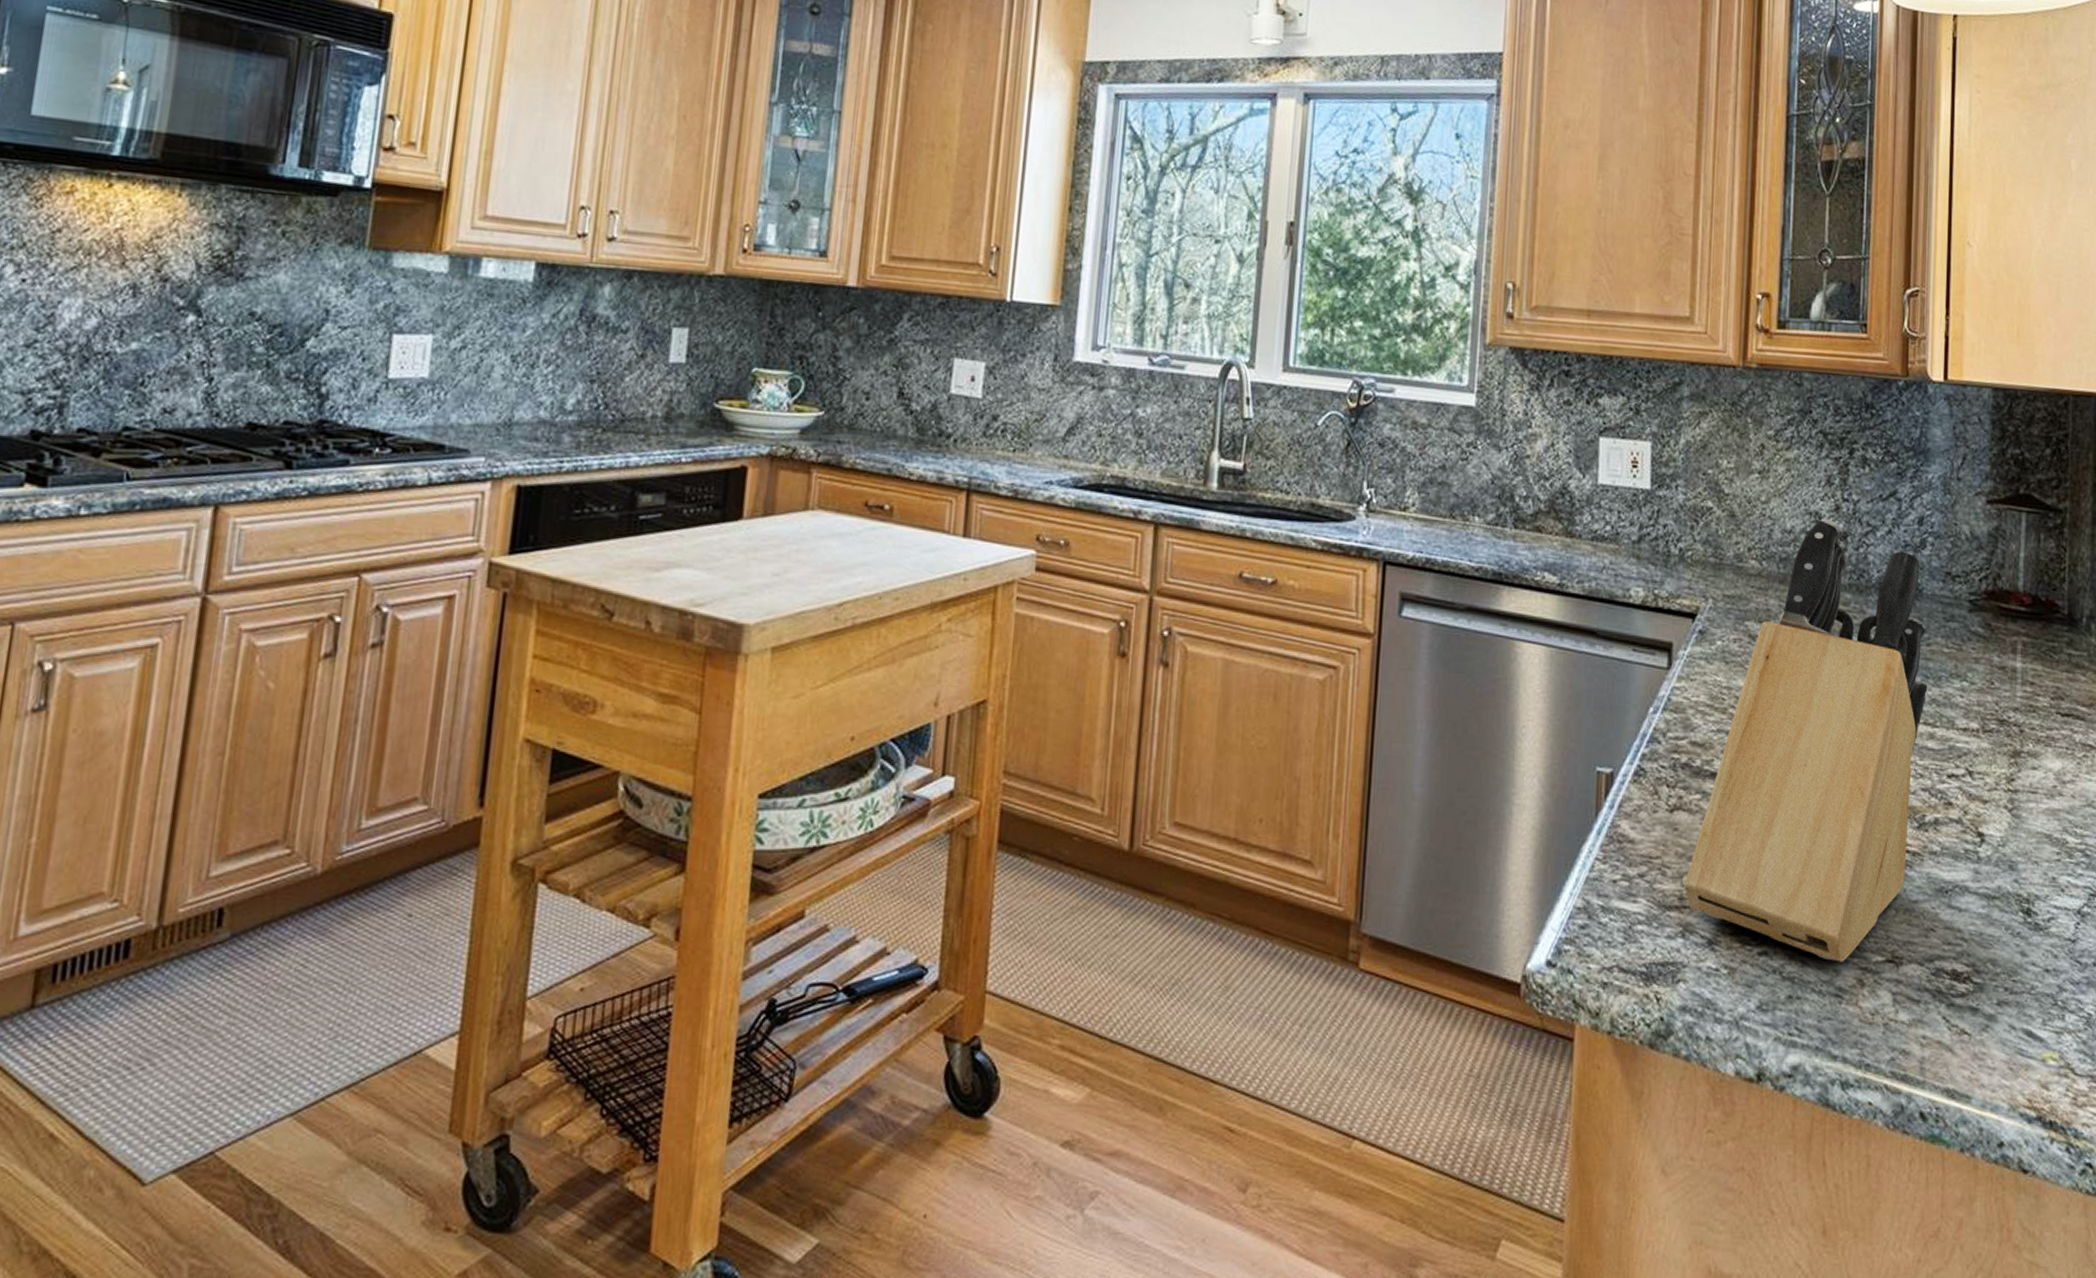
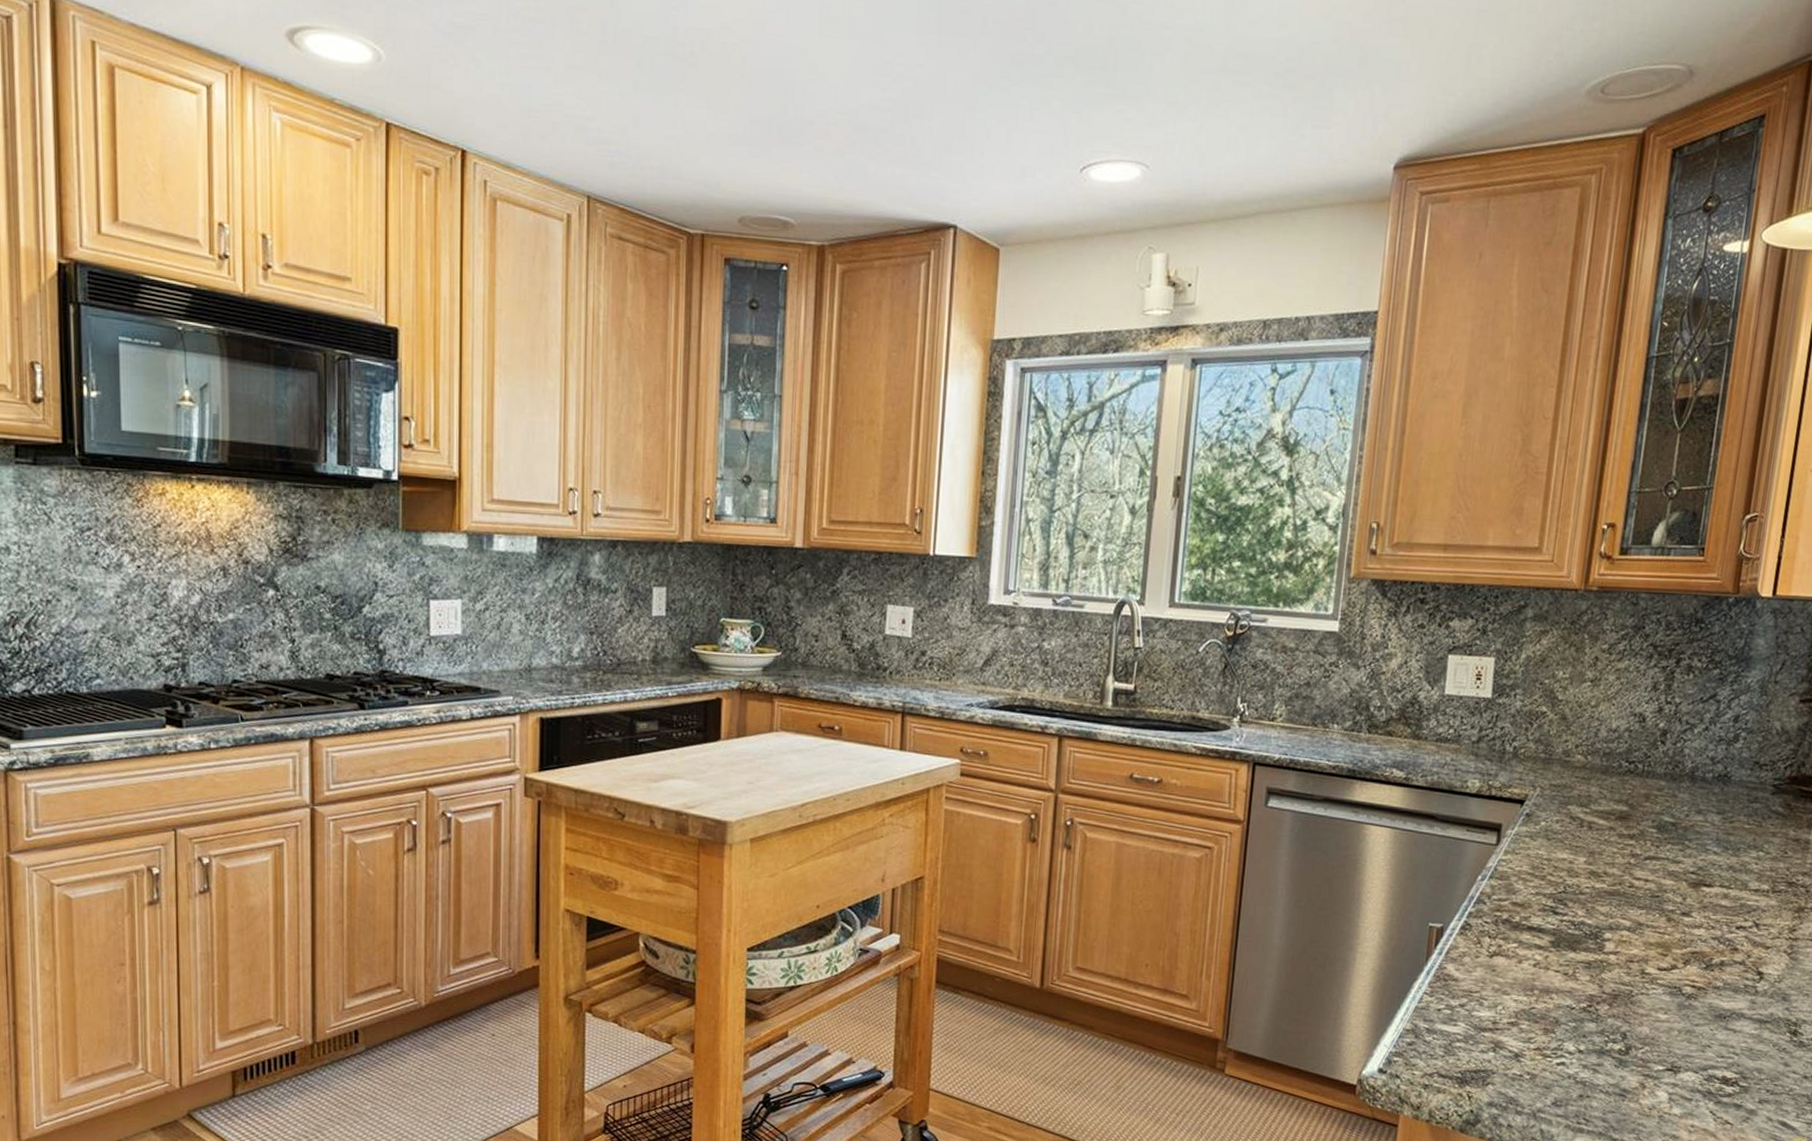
knife block: present [1683,517,1928,963] -> none [1497,718,1733,1071]

